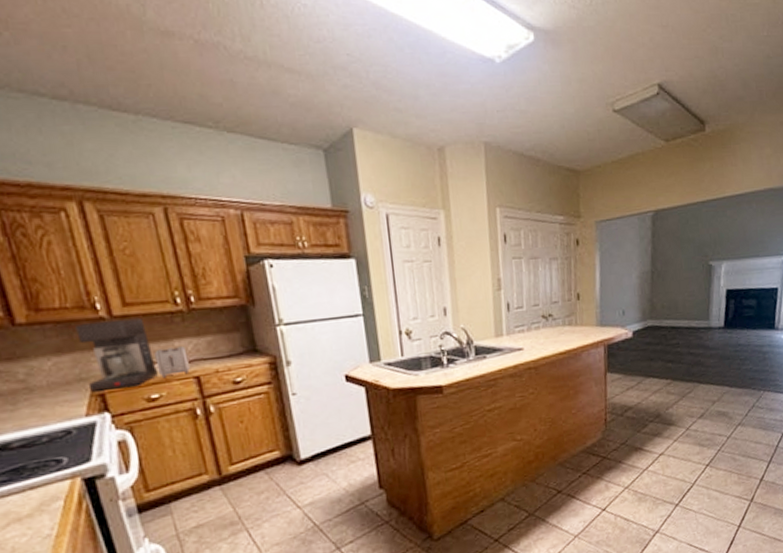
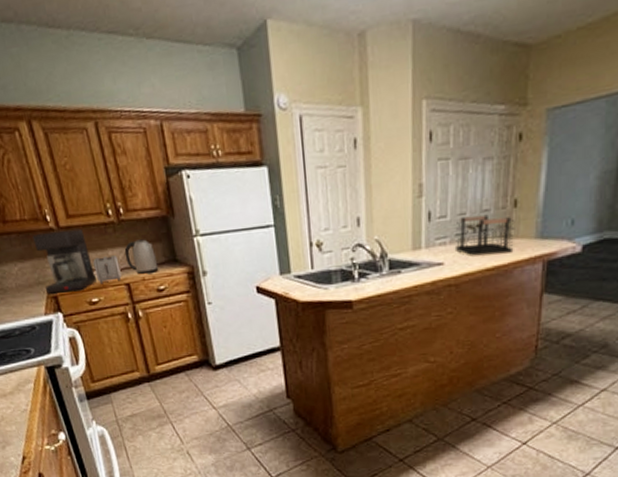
kettle: none [194,329,236,367] -> present [124,239,159,275]
dish rack: none [531,306,581,342] -> present [454,214,515,257]

